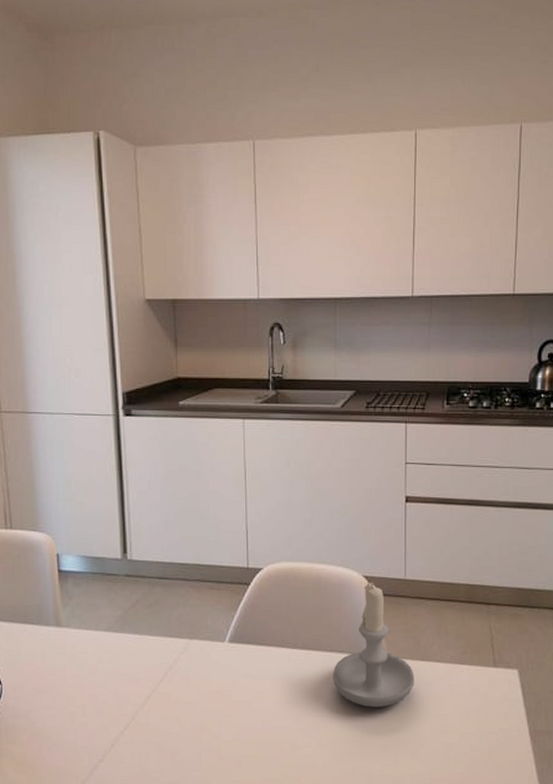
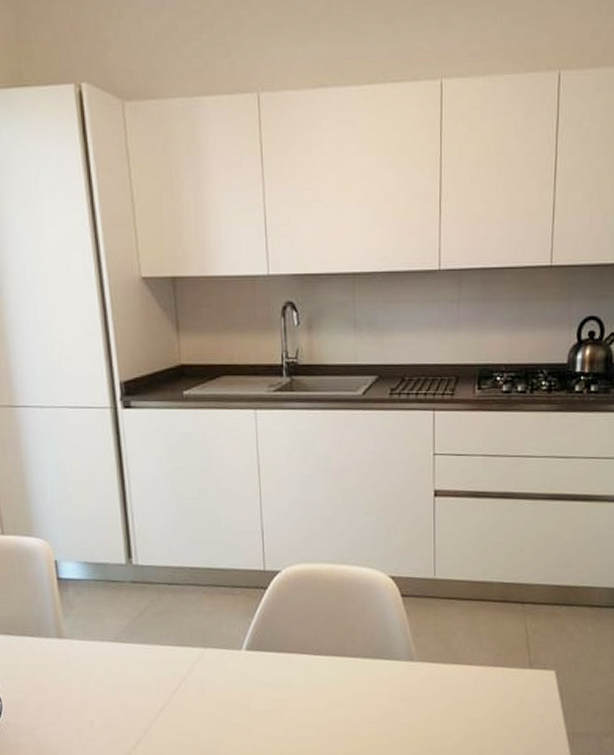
candle: present [333,583,414,707] -> none [359,583,446,714]

